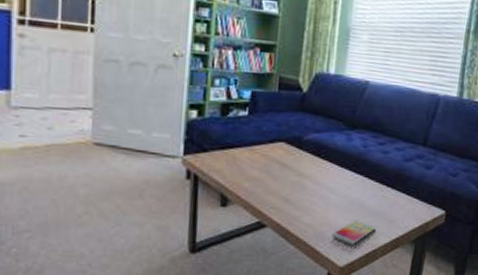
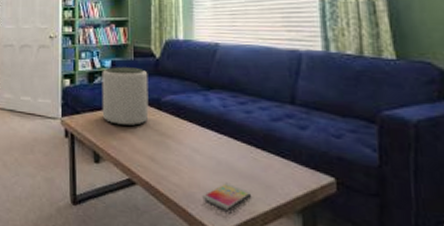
plant pot: none [234,99,292,165] -> present [102,67,149,126]

